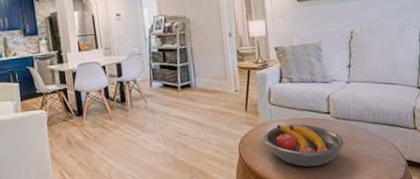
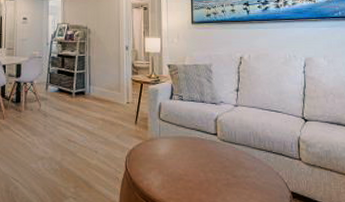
fruit bowl: present [263,124,344,167] -> none [150,141,230,189]

